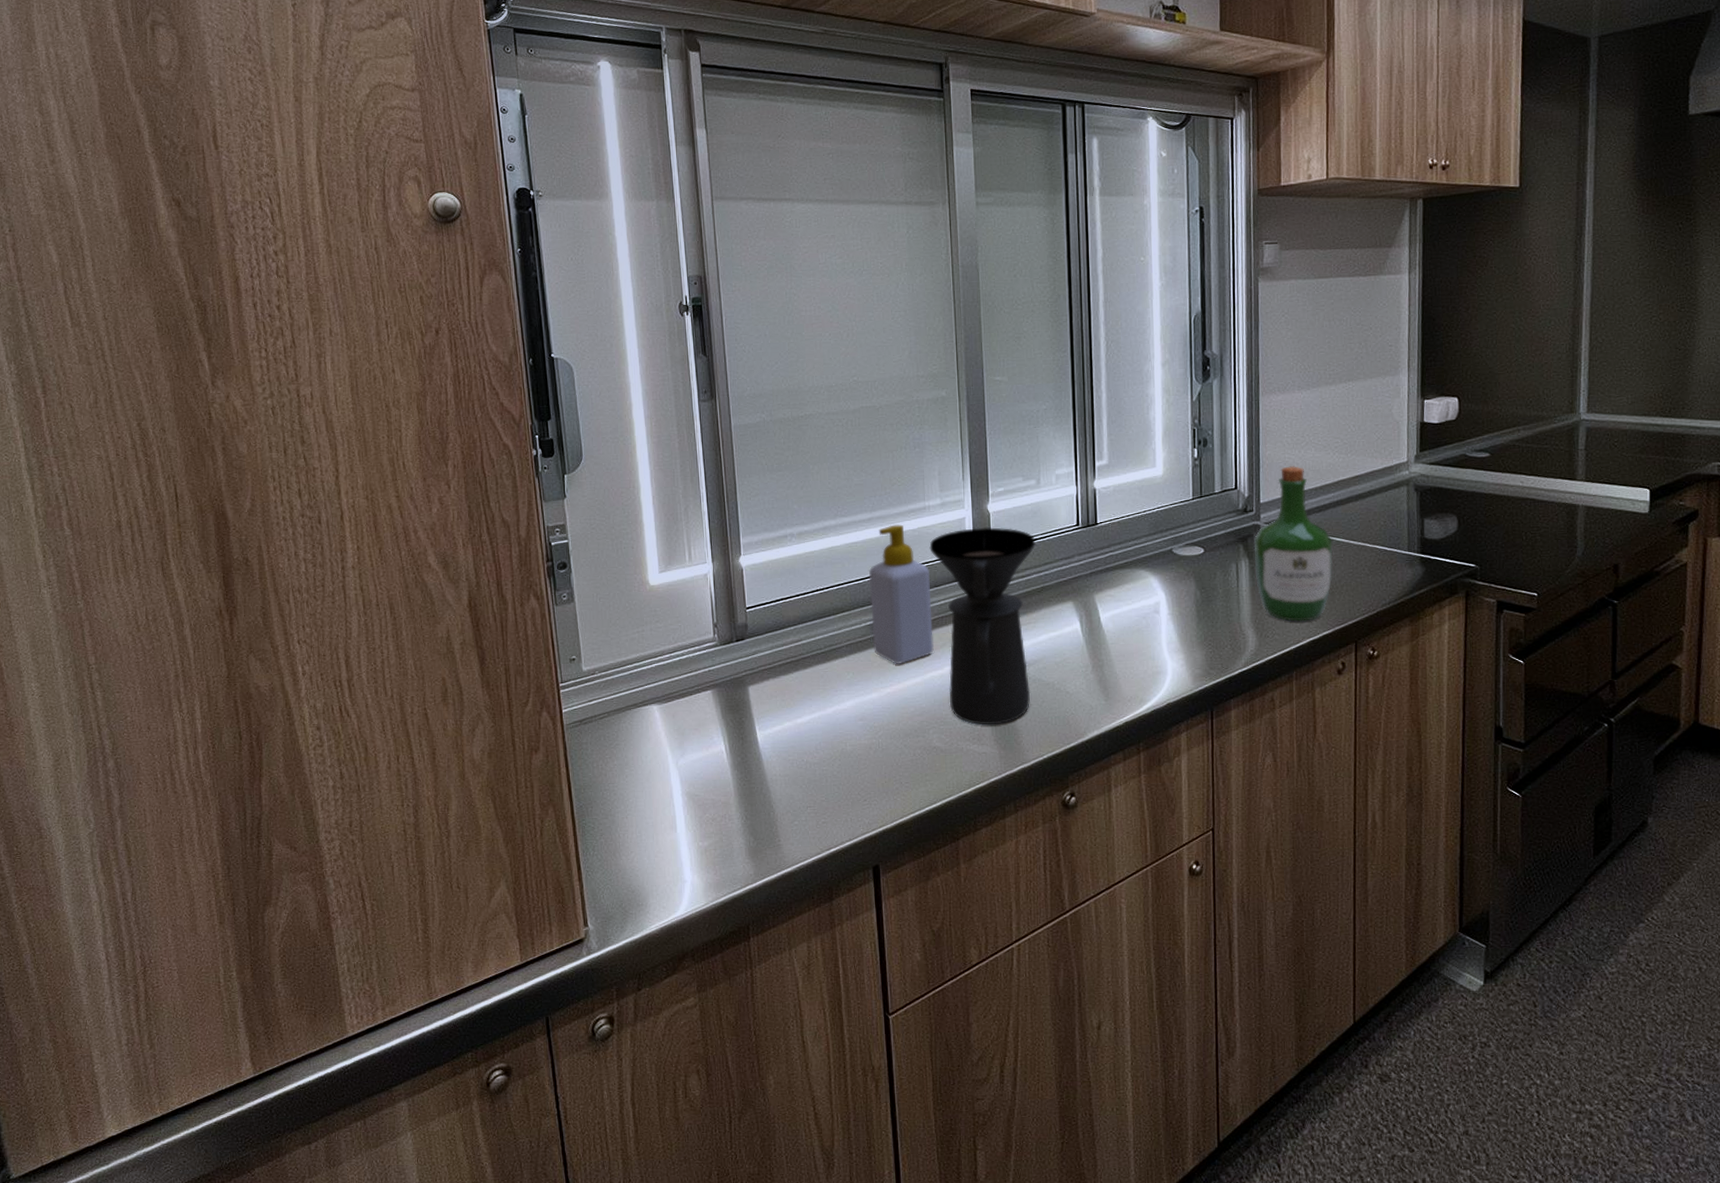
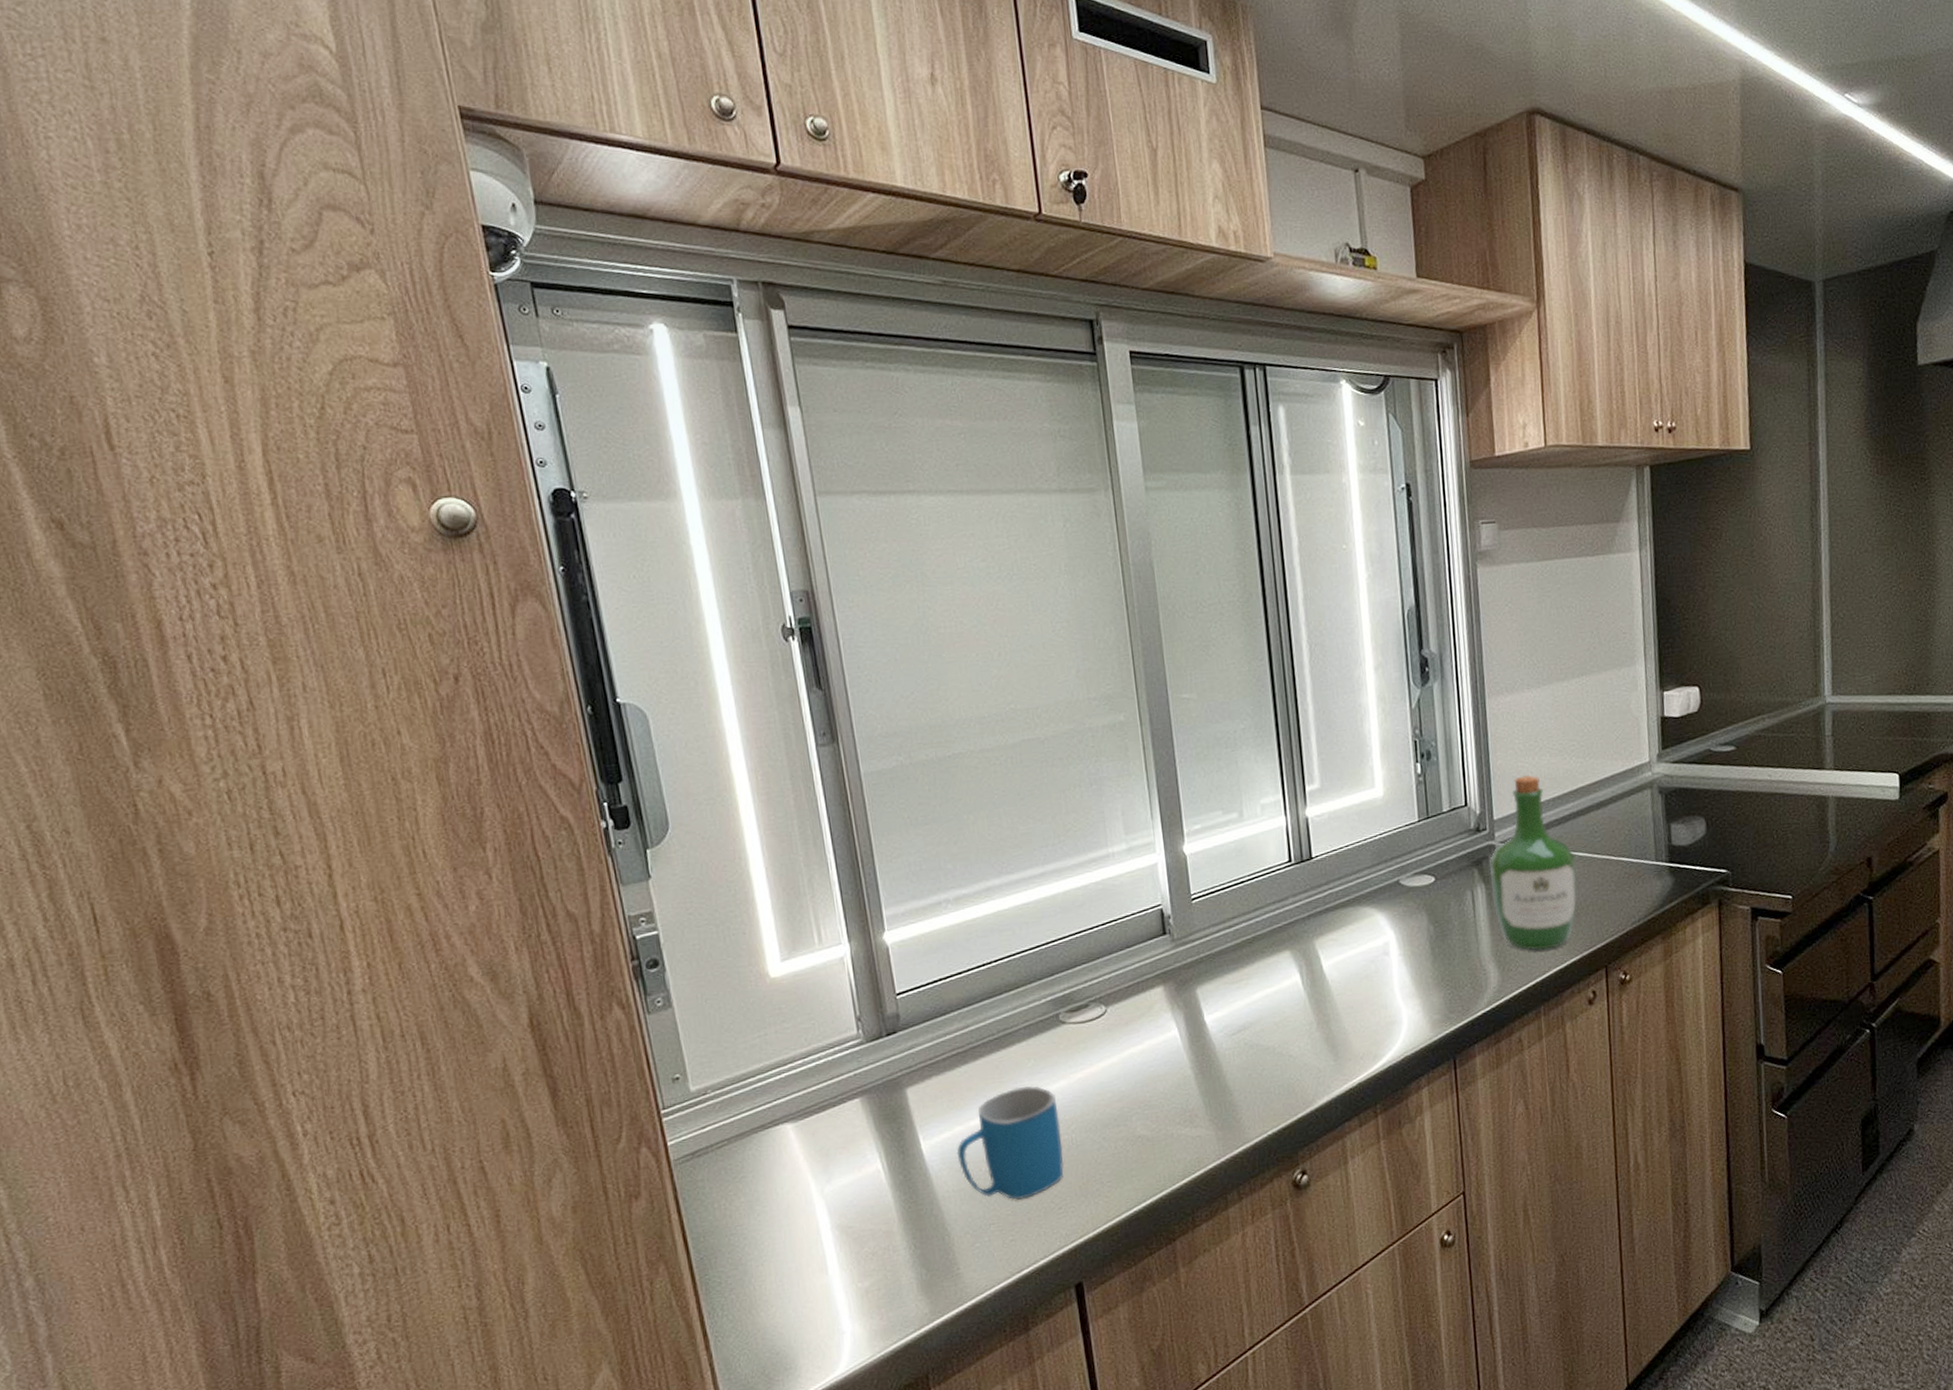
mug: none [785,694,871,789] -> present [956,1085,1064,1200]
soap bottle: present [868,524,934,665] -> none [1045,877,1131,1044]
coffee maker: present [929,526,1037,725] -> none [1117,871,1248,1105]

